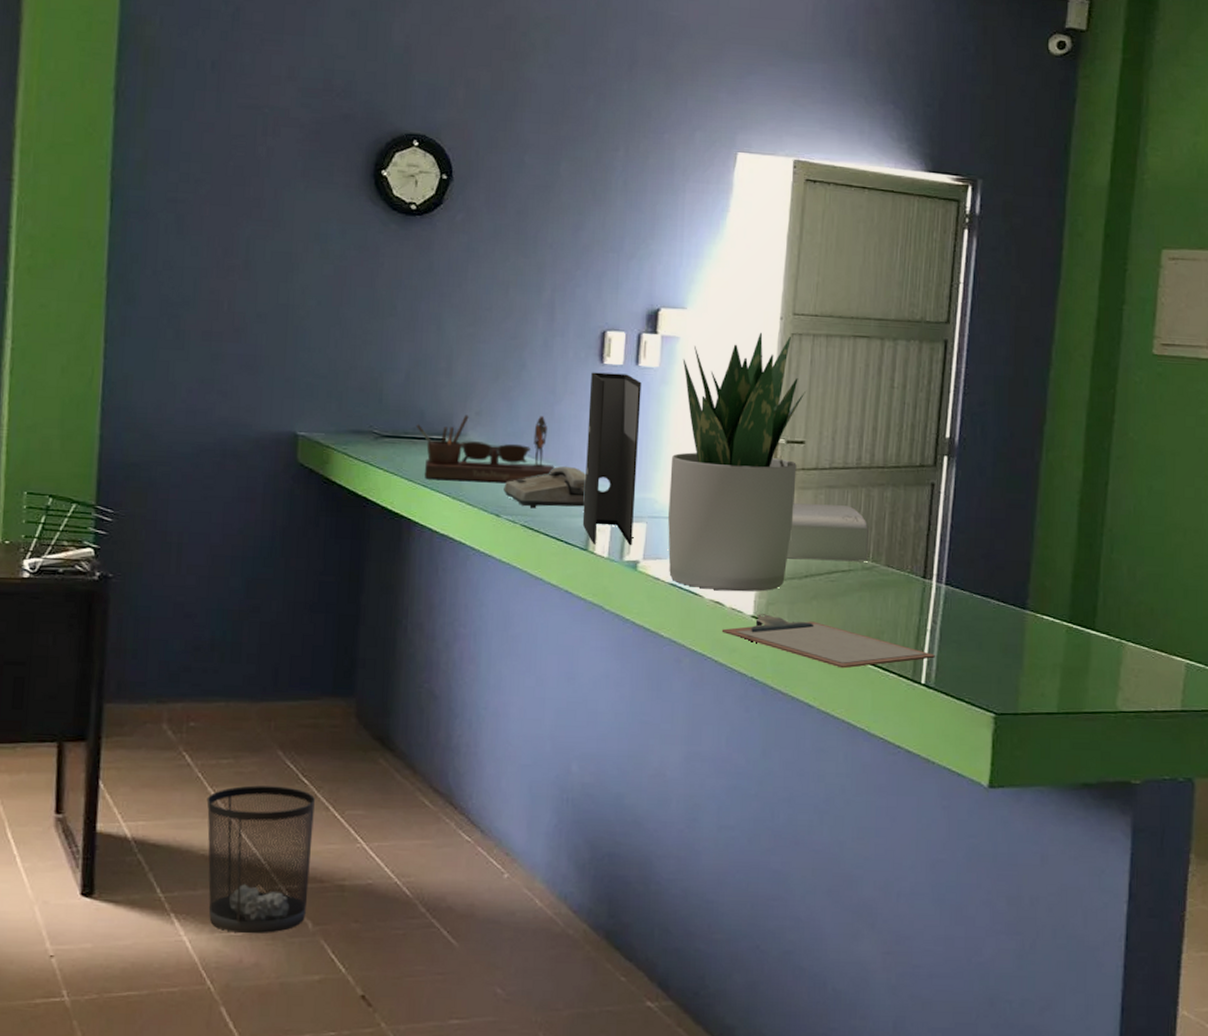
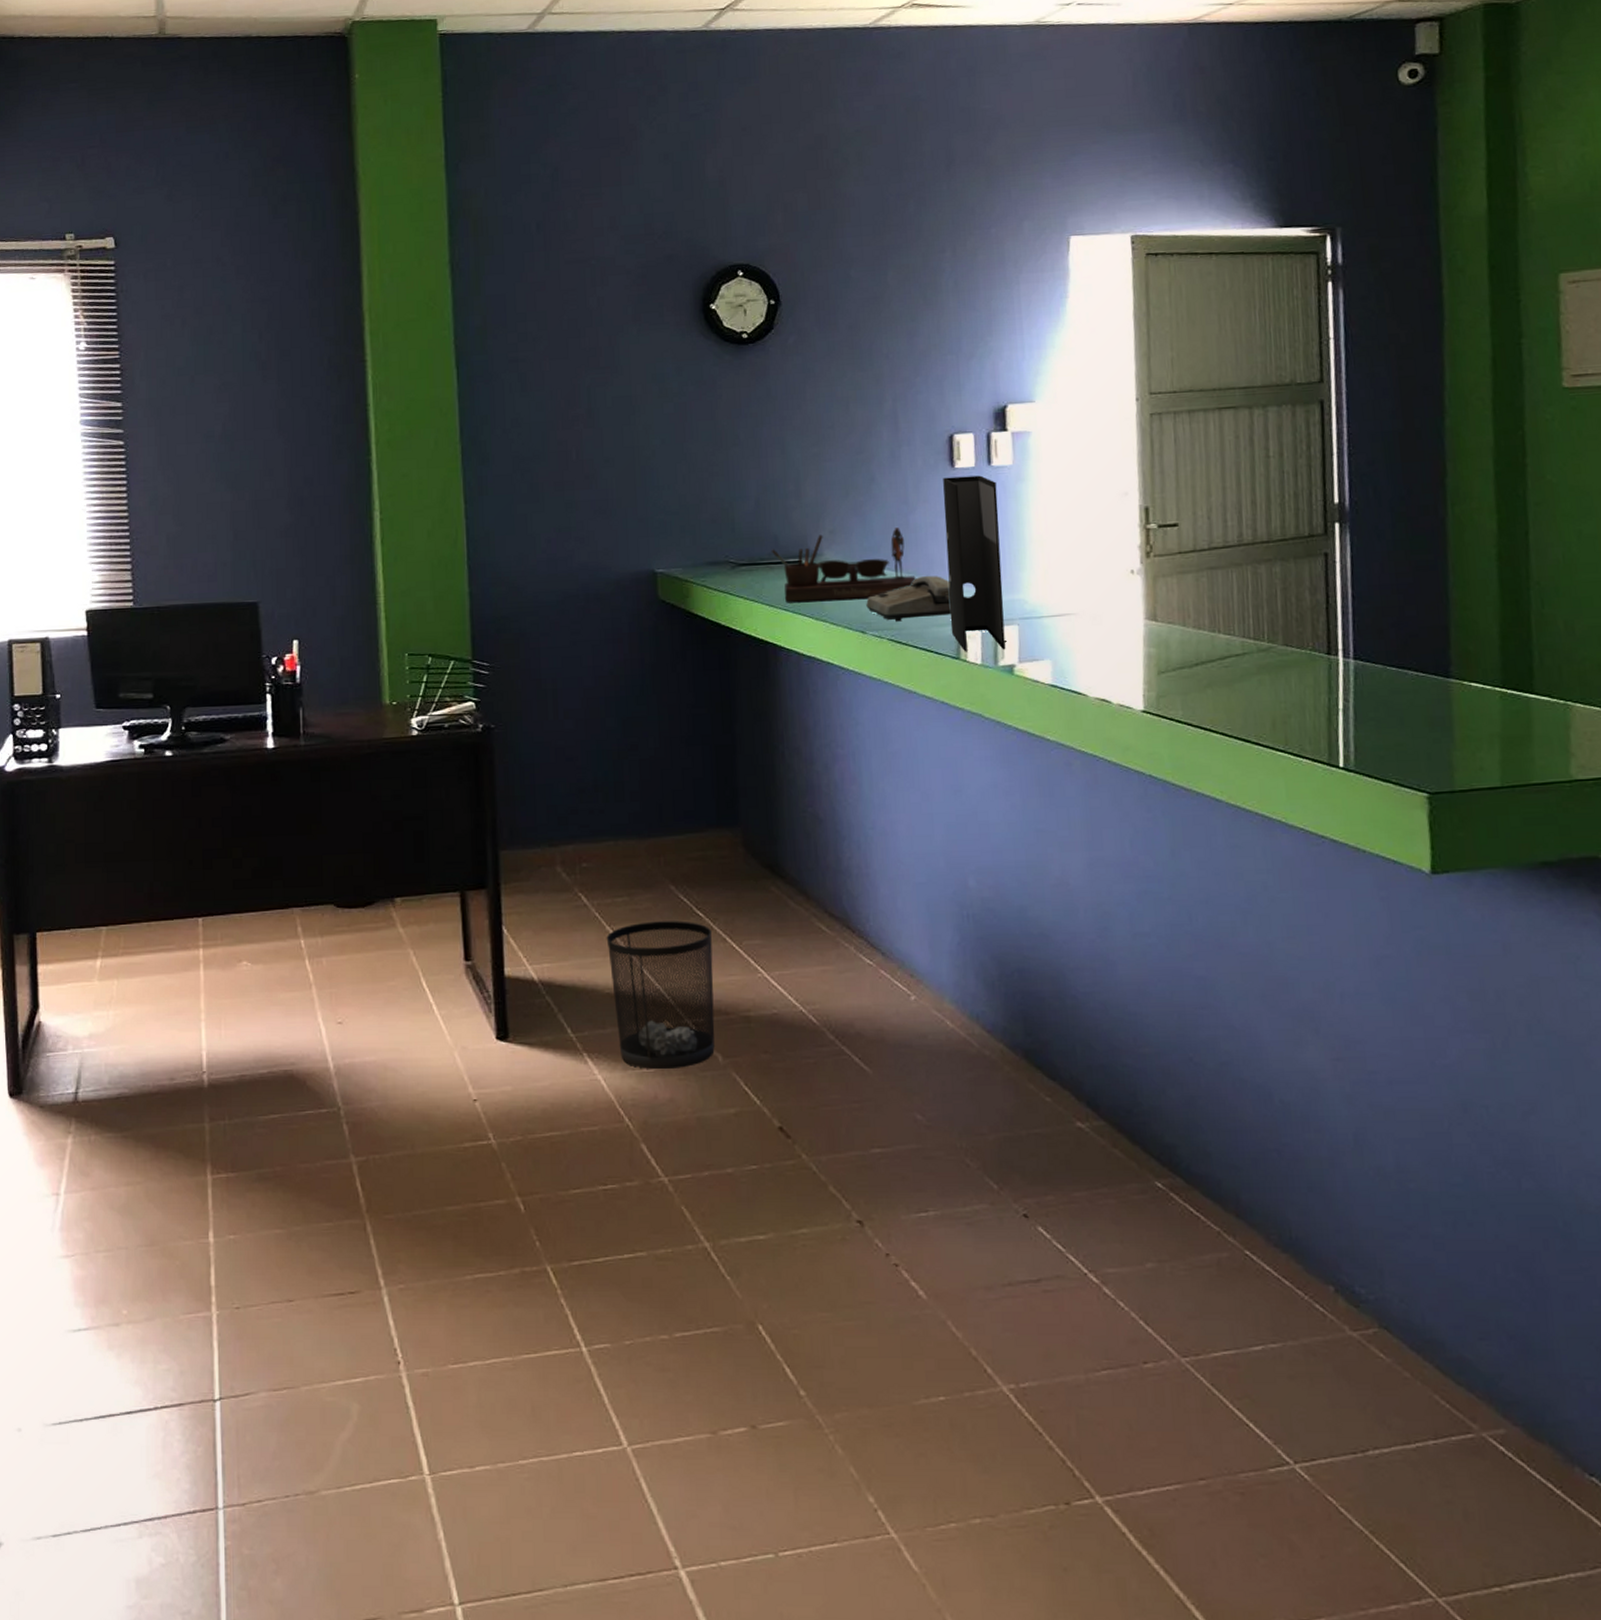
planter: present [668,333,806,592] -> none [1036,417,1176,688]
clipboard: present [721,614,935,669] -> none [1111,707,1352,758]
tissue dispenser: present [787,503,869,562] -> none [1173,586,1263,648]

